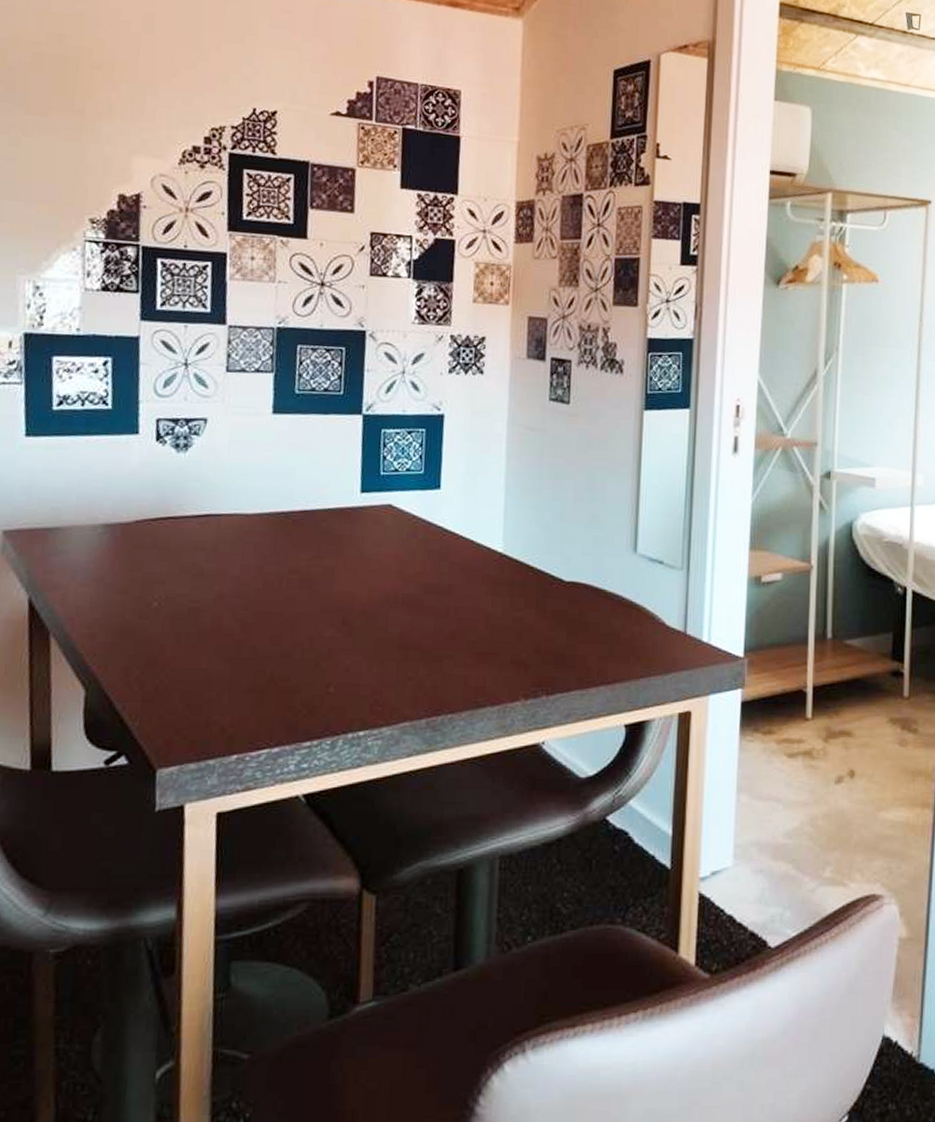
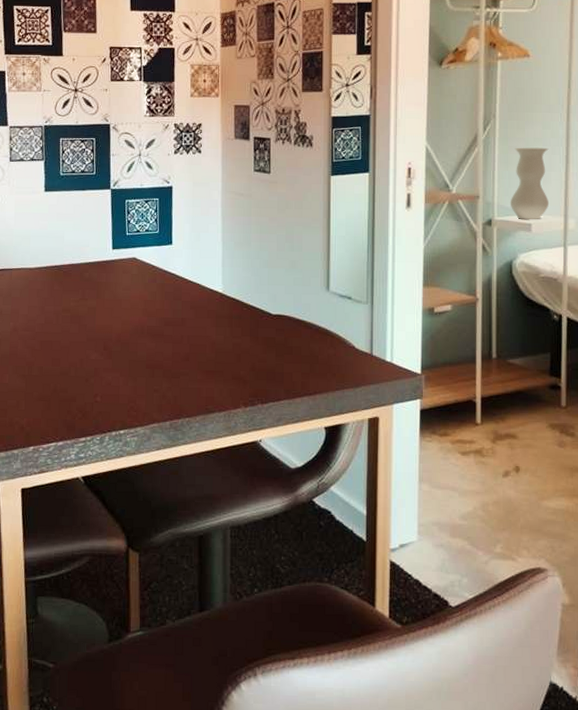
vase: none [852,387,897,474] -> present [510,147,549,220]

